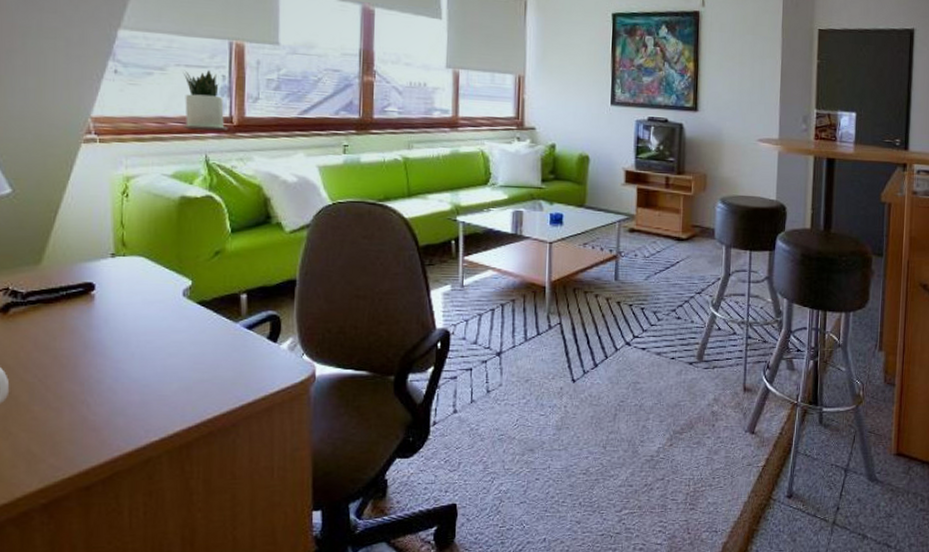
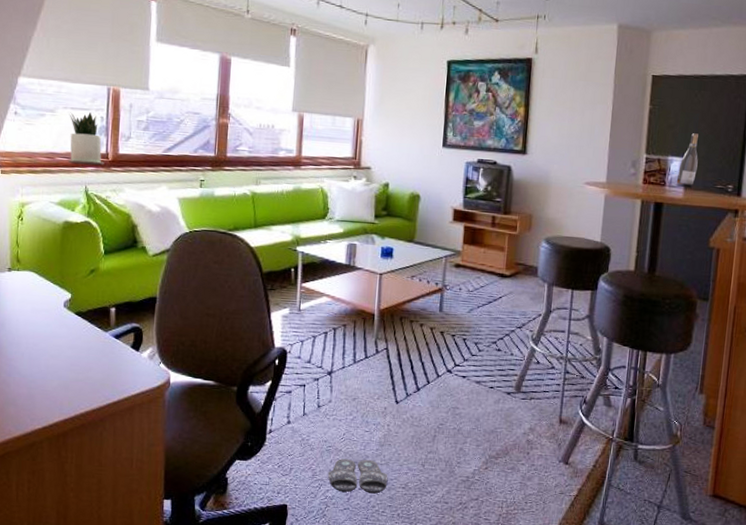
slippers: none [501,446,567,484] -> present [327,458,388,494]
wine bottle: none [846,87,866,143] -> present [676,133,698,189]

